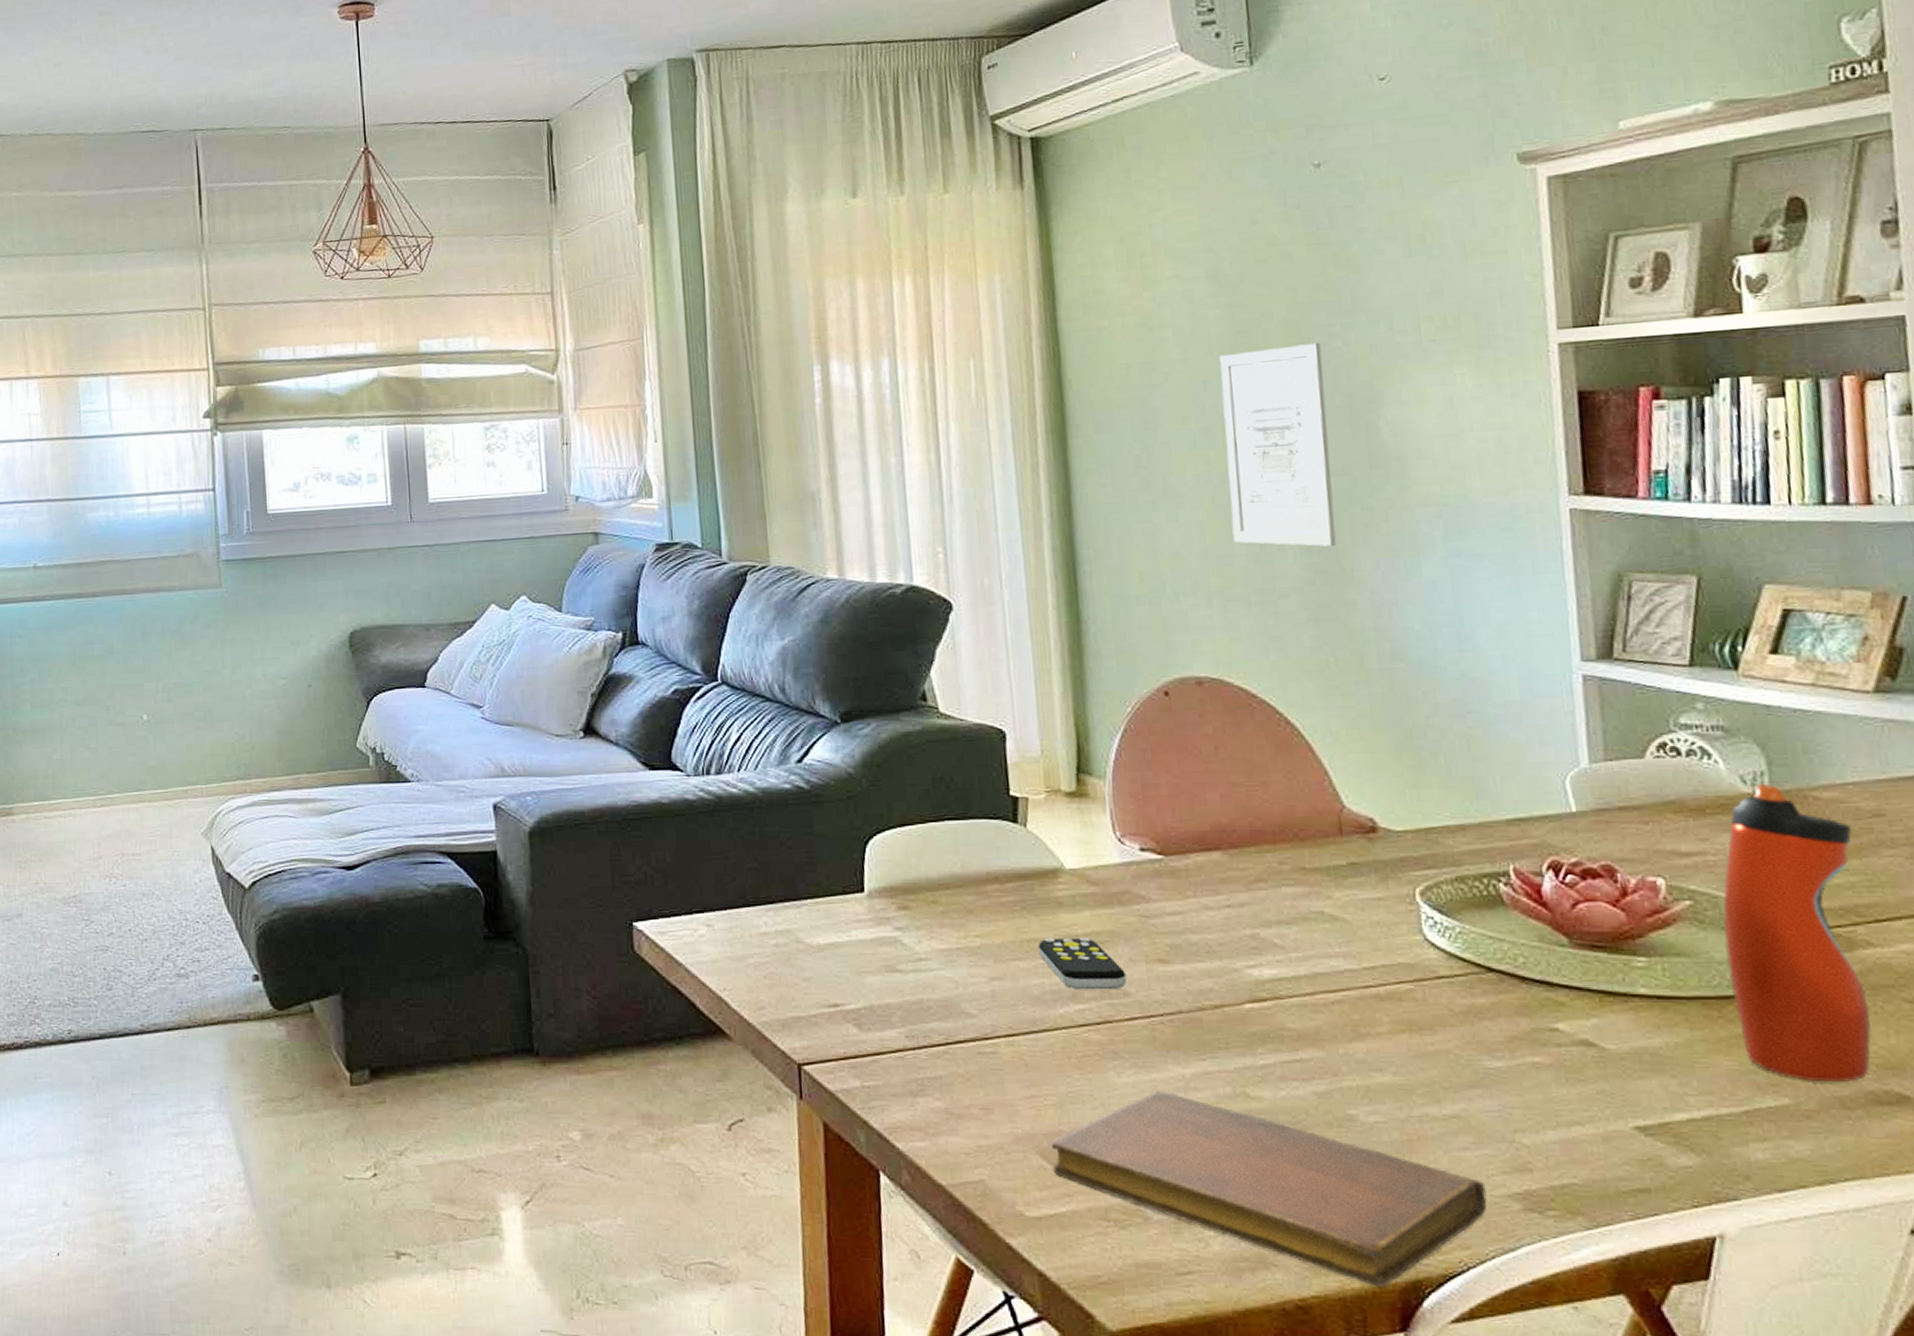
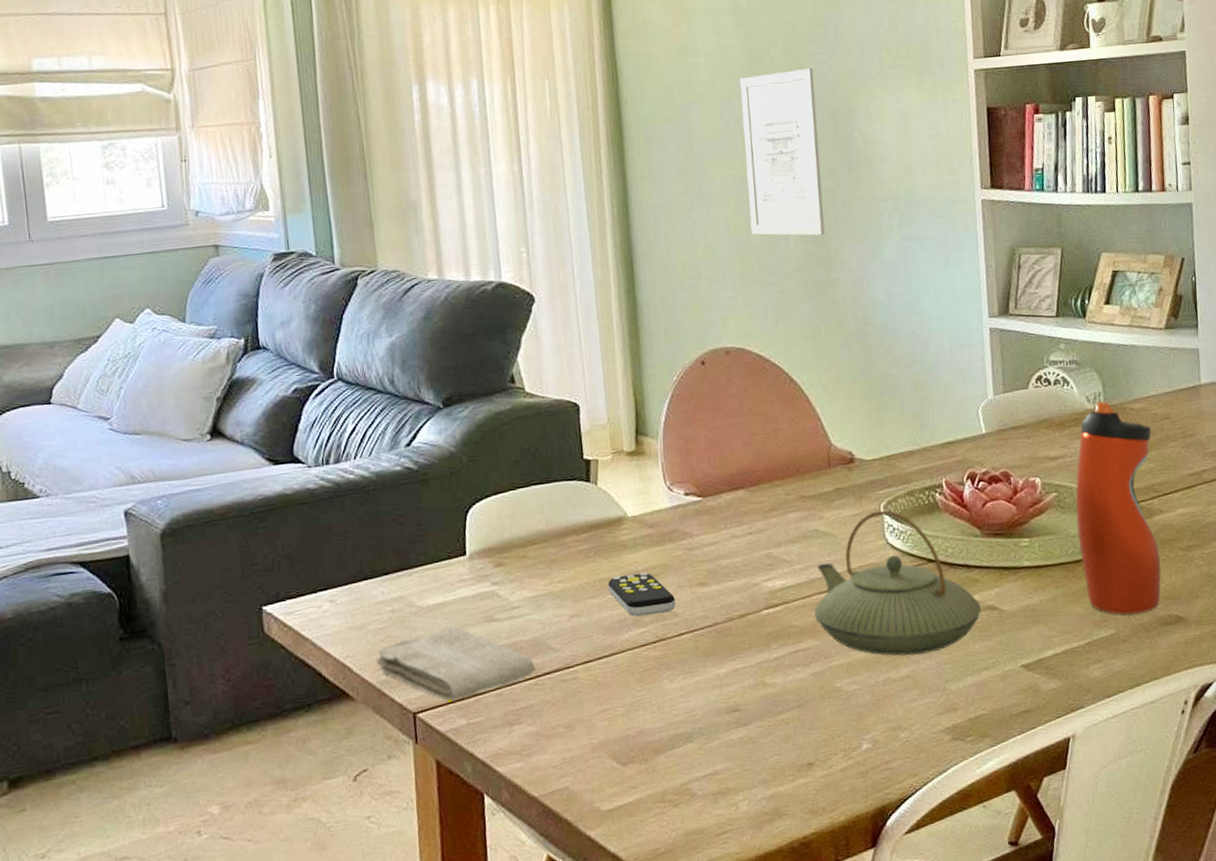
washcloth: none [756,972,946,1057] -> present [376,626,536,702]
notebook: present [1051,1091,1487,1288] -> none [620,690,928,817]
teapot: none [1318,897,1572,1091] -> present [814,510,982,656]

